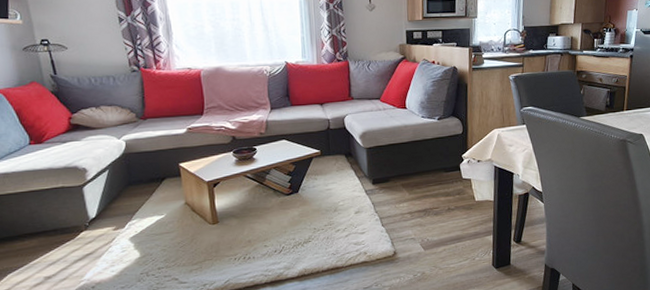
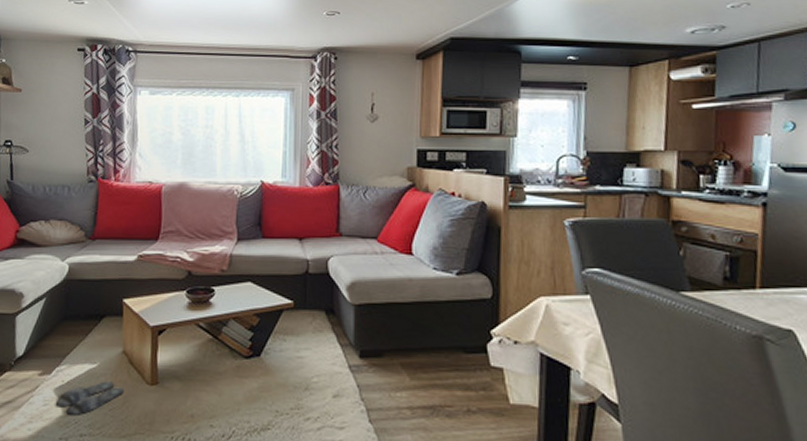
slippers: none [133,226,191,255] -> present [56,381,124,415]

